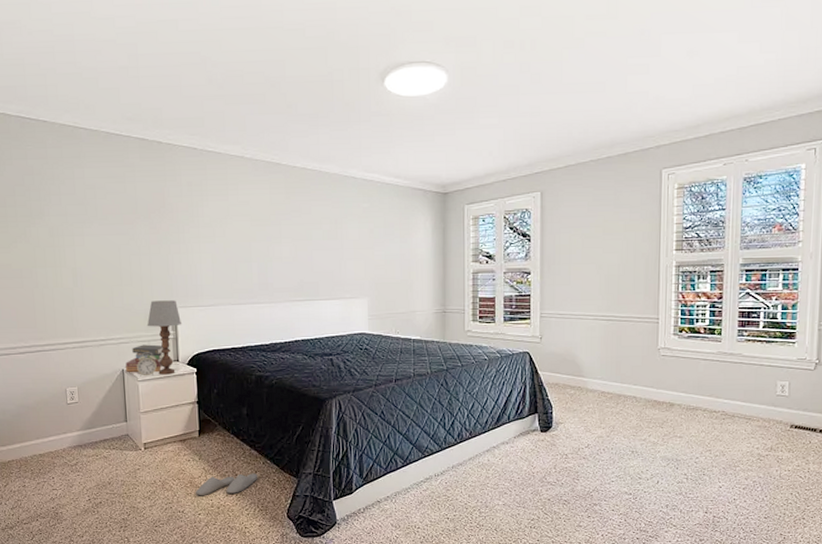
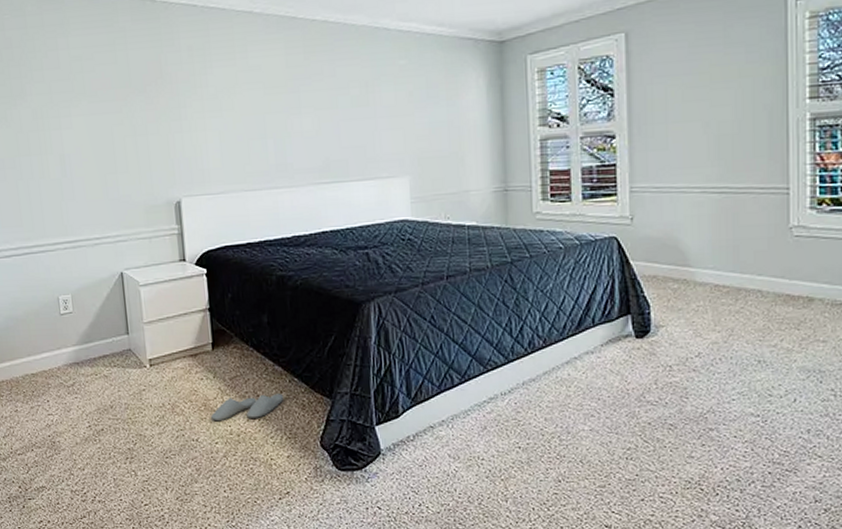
books: present [126,344,165,373] -> none [124,242,170,275]
alarm clock: present [137,352,157,377] -> none [137,251,160,280]
table lamp: present [146,300,182,375] -> none [147,188,188,278]

